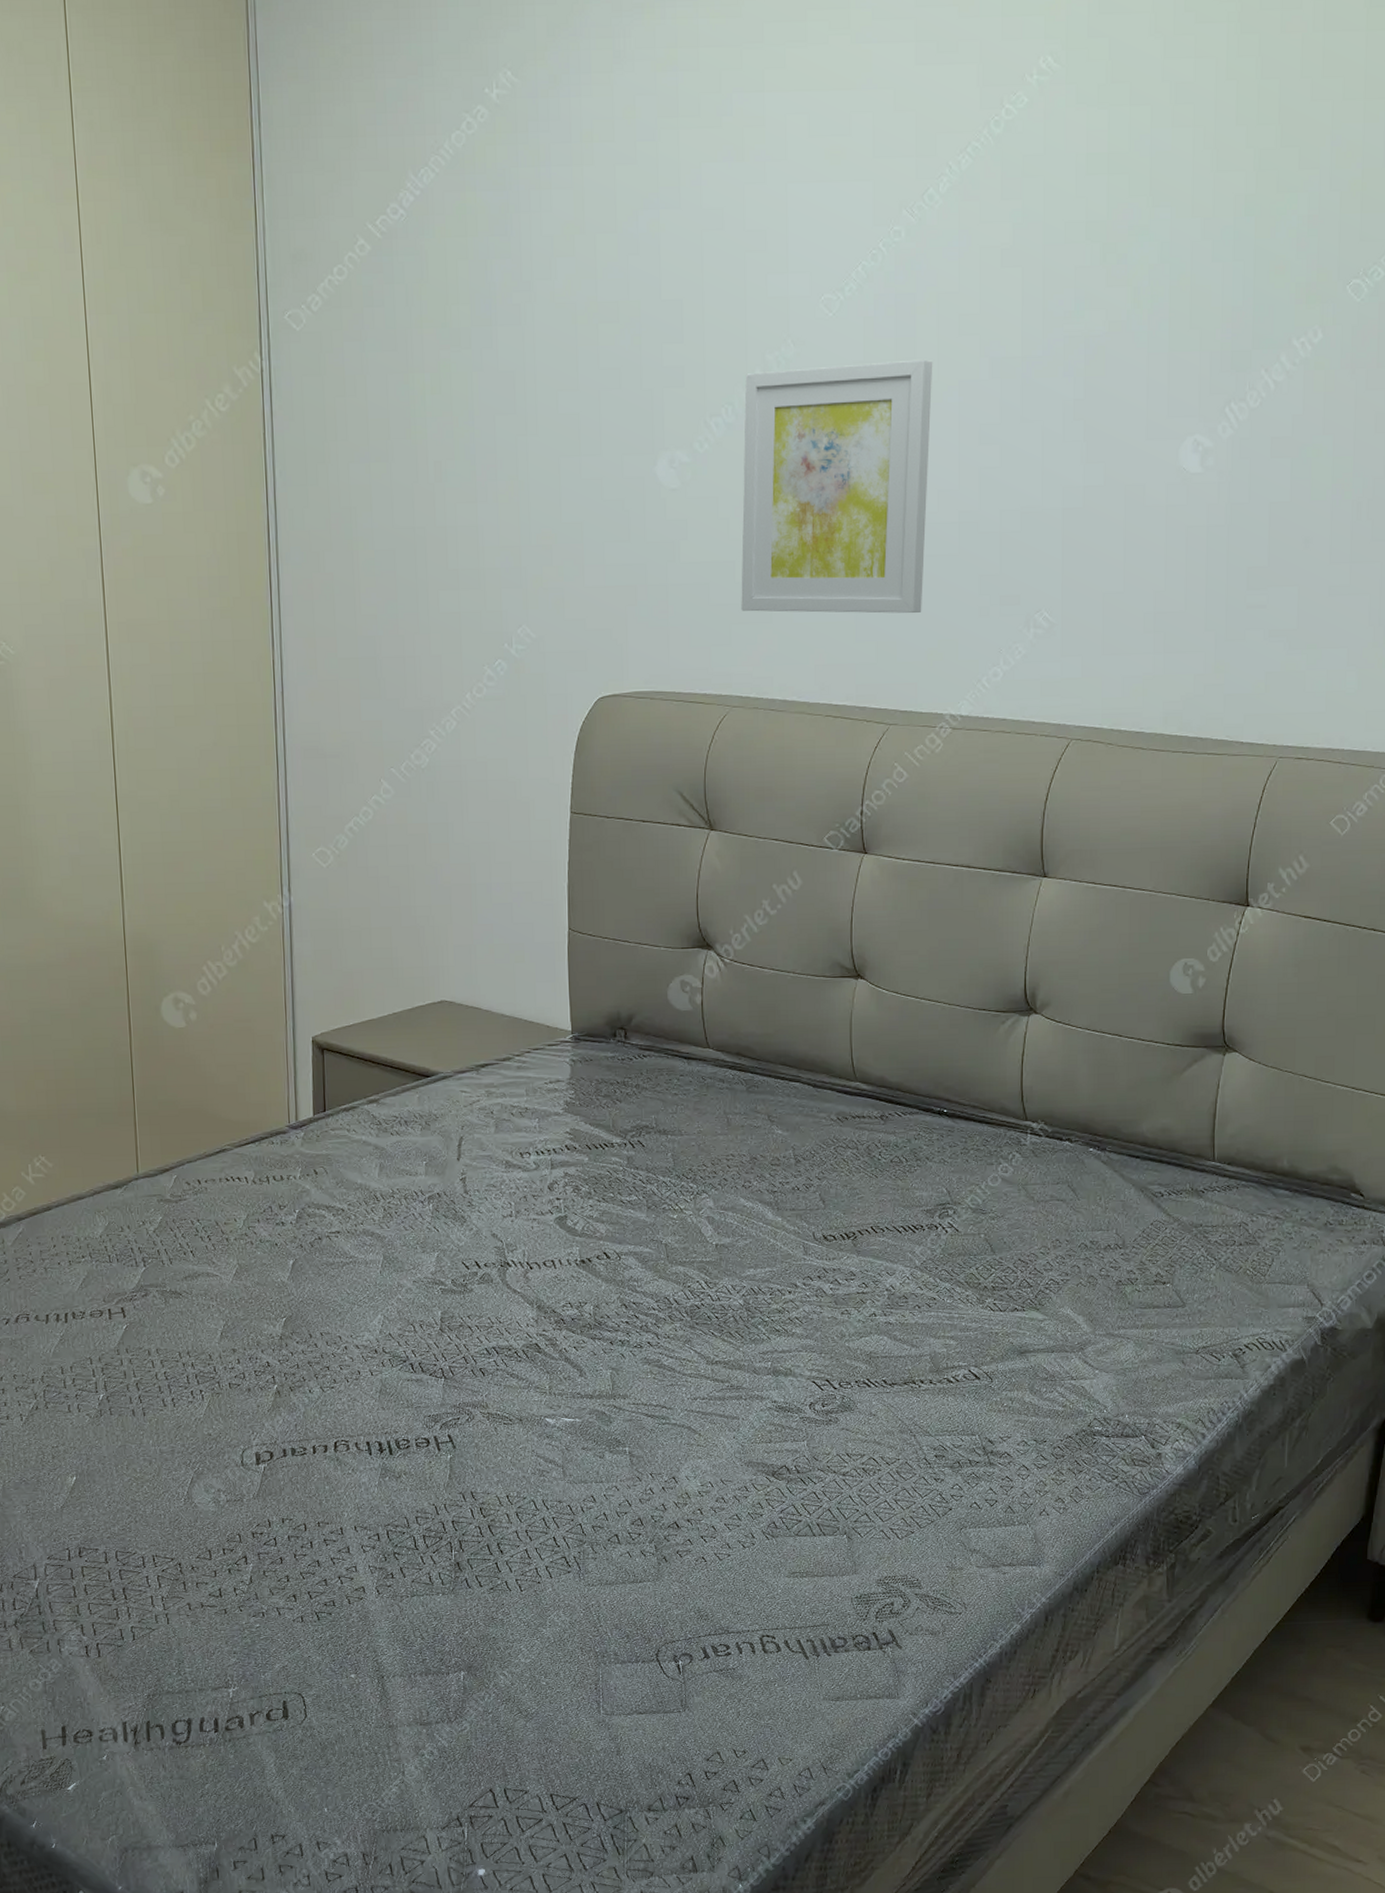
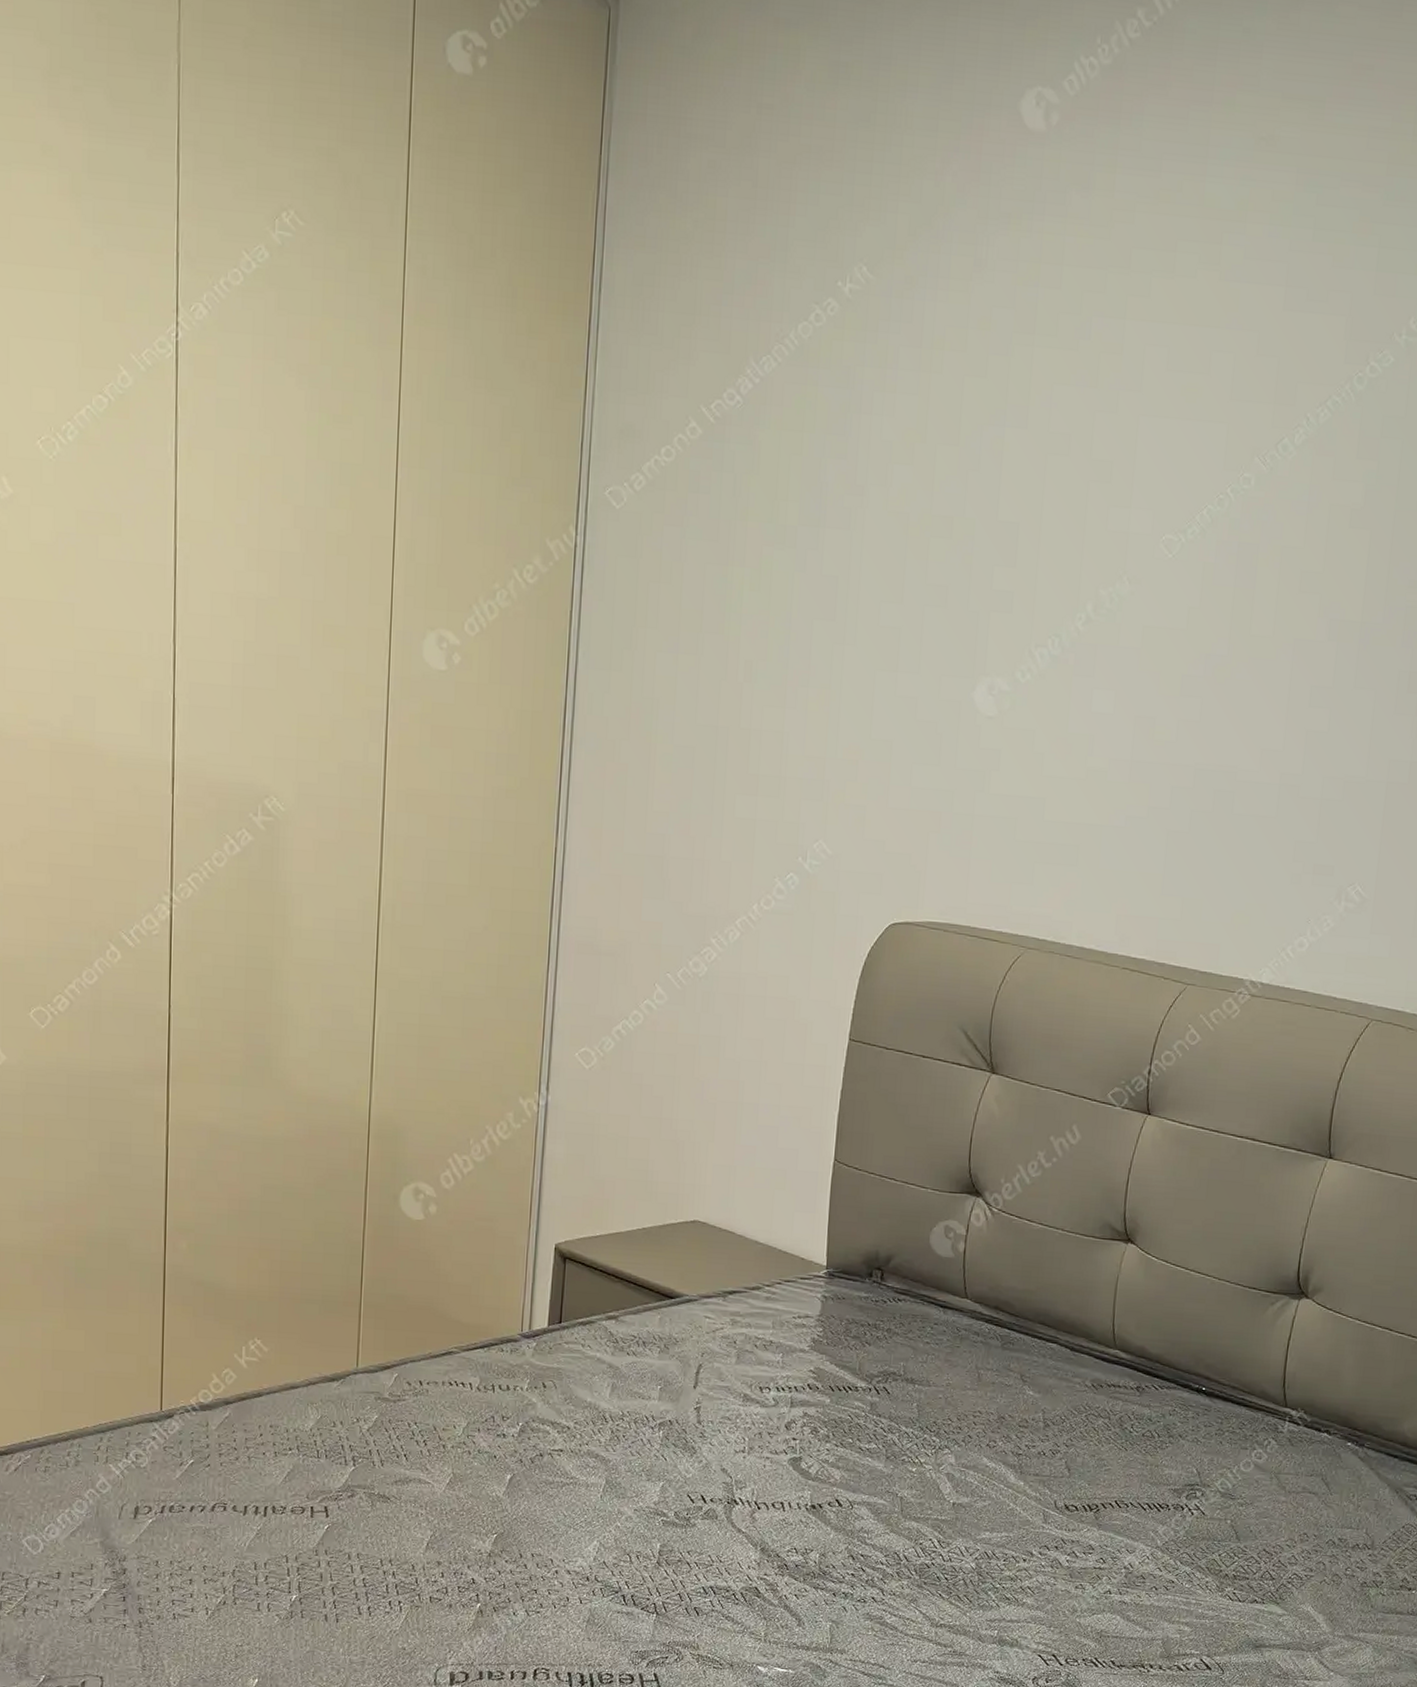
wall art: present [741,359,933,613] -> none [1047,606,1270,872]

